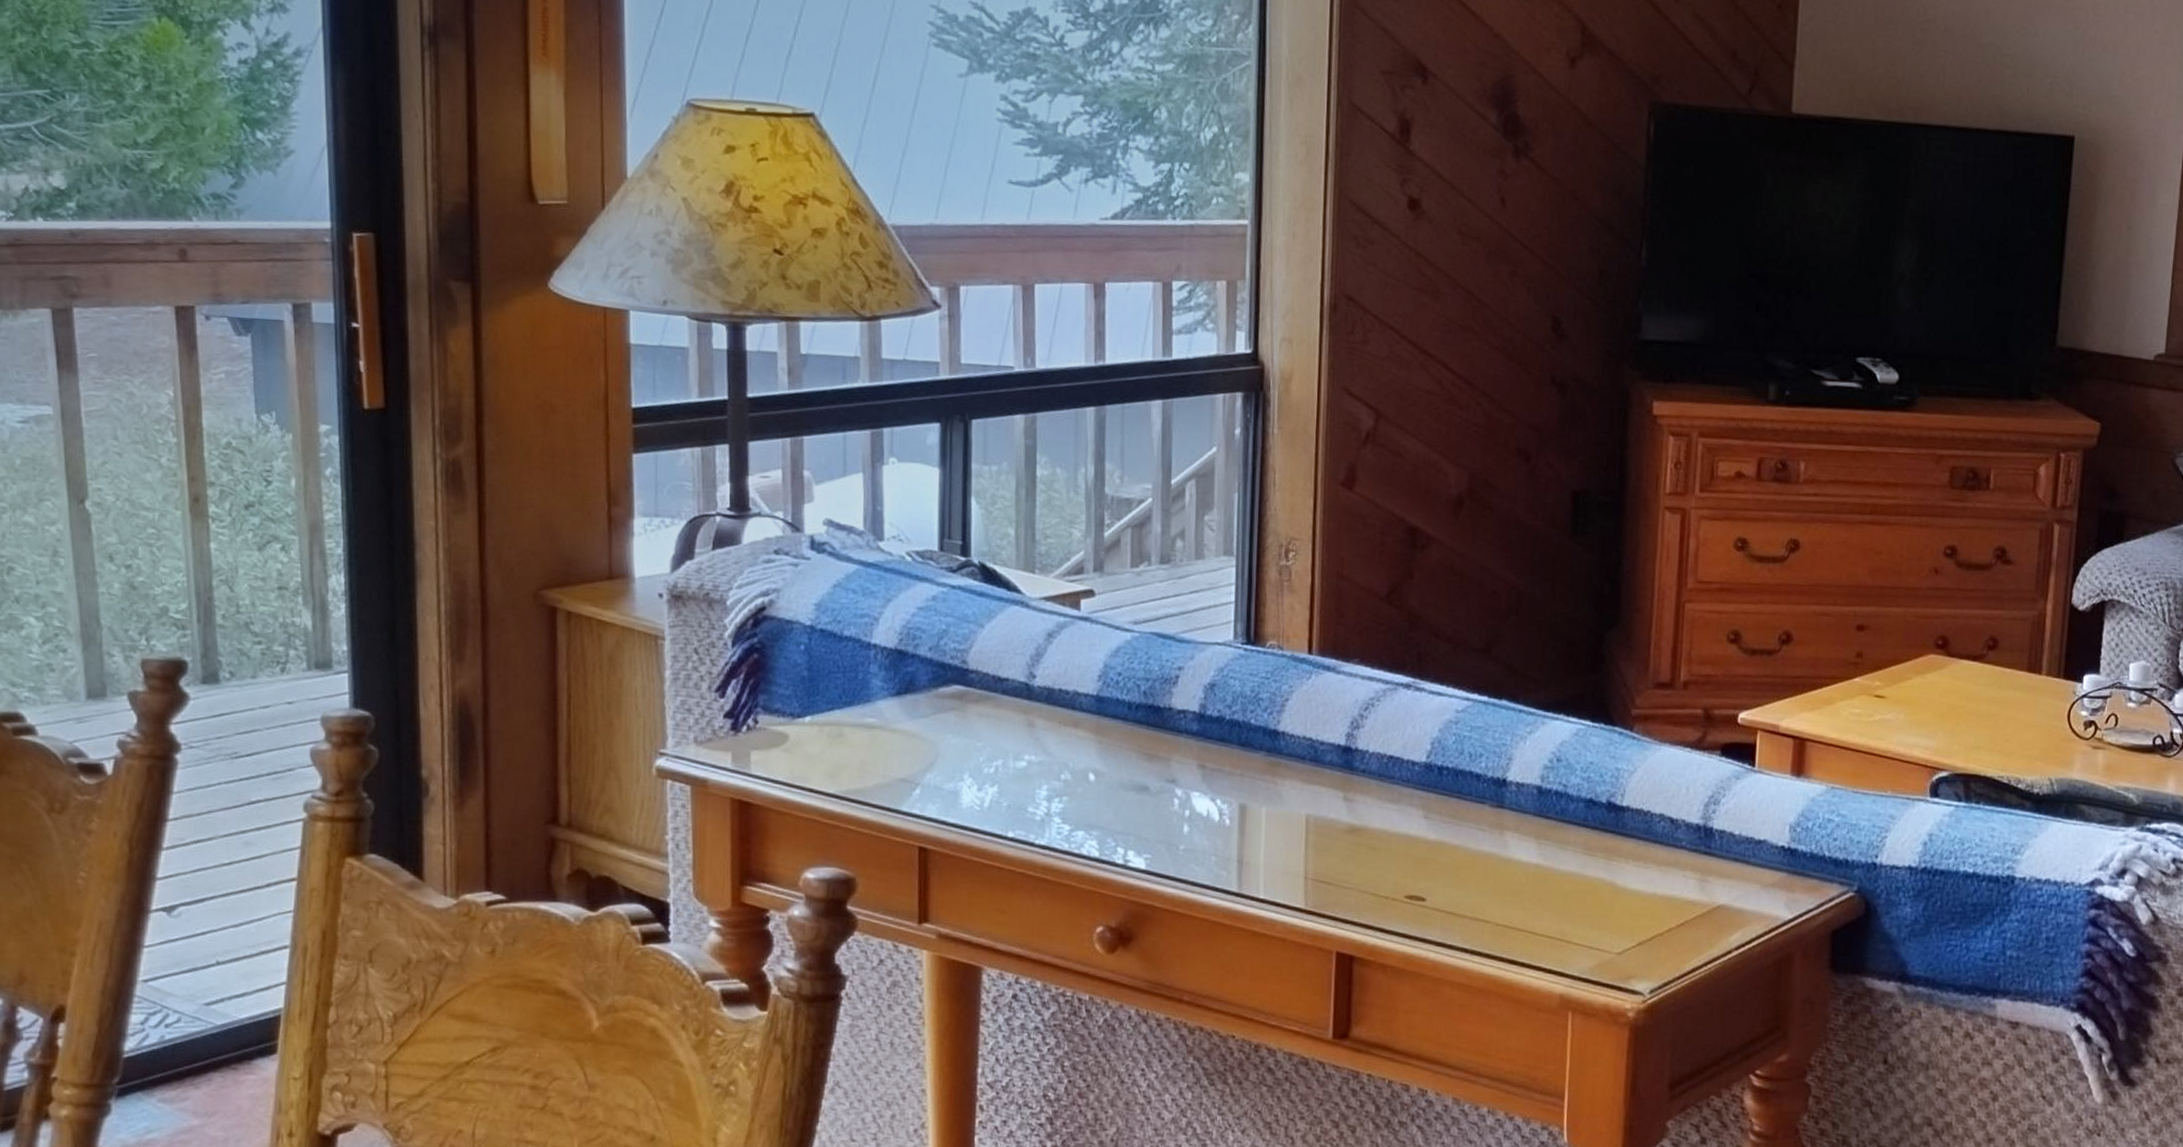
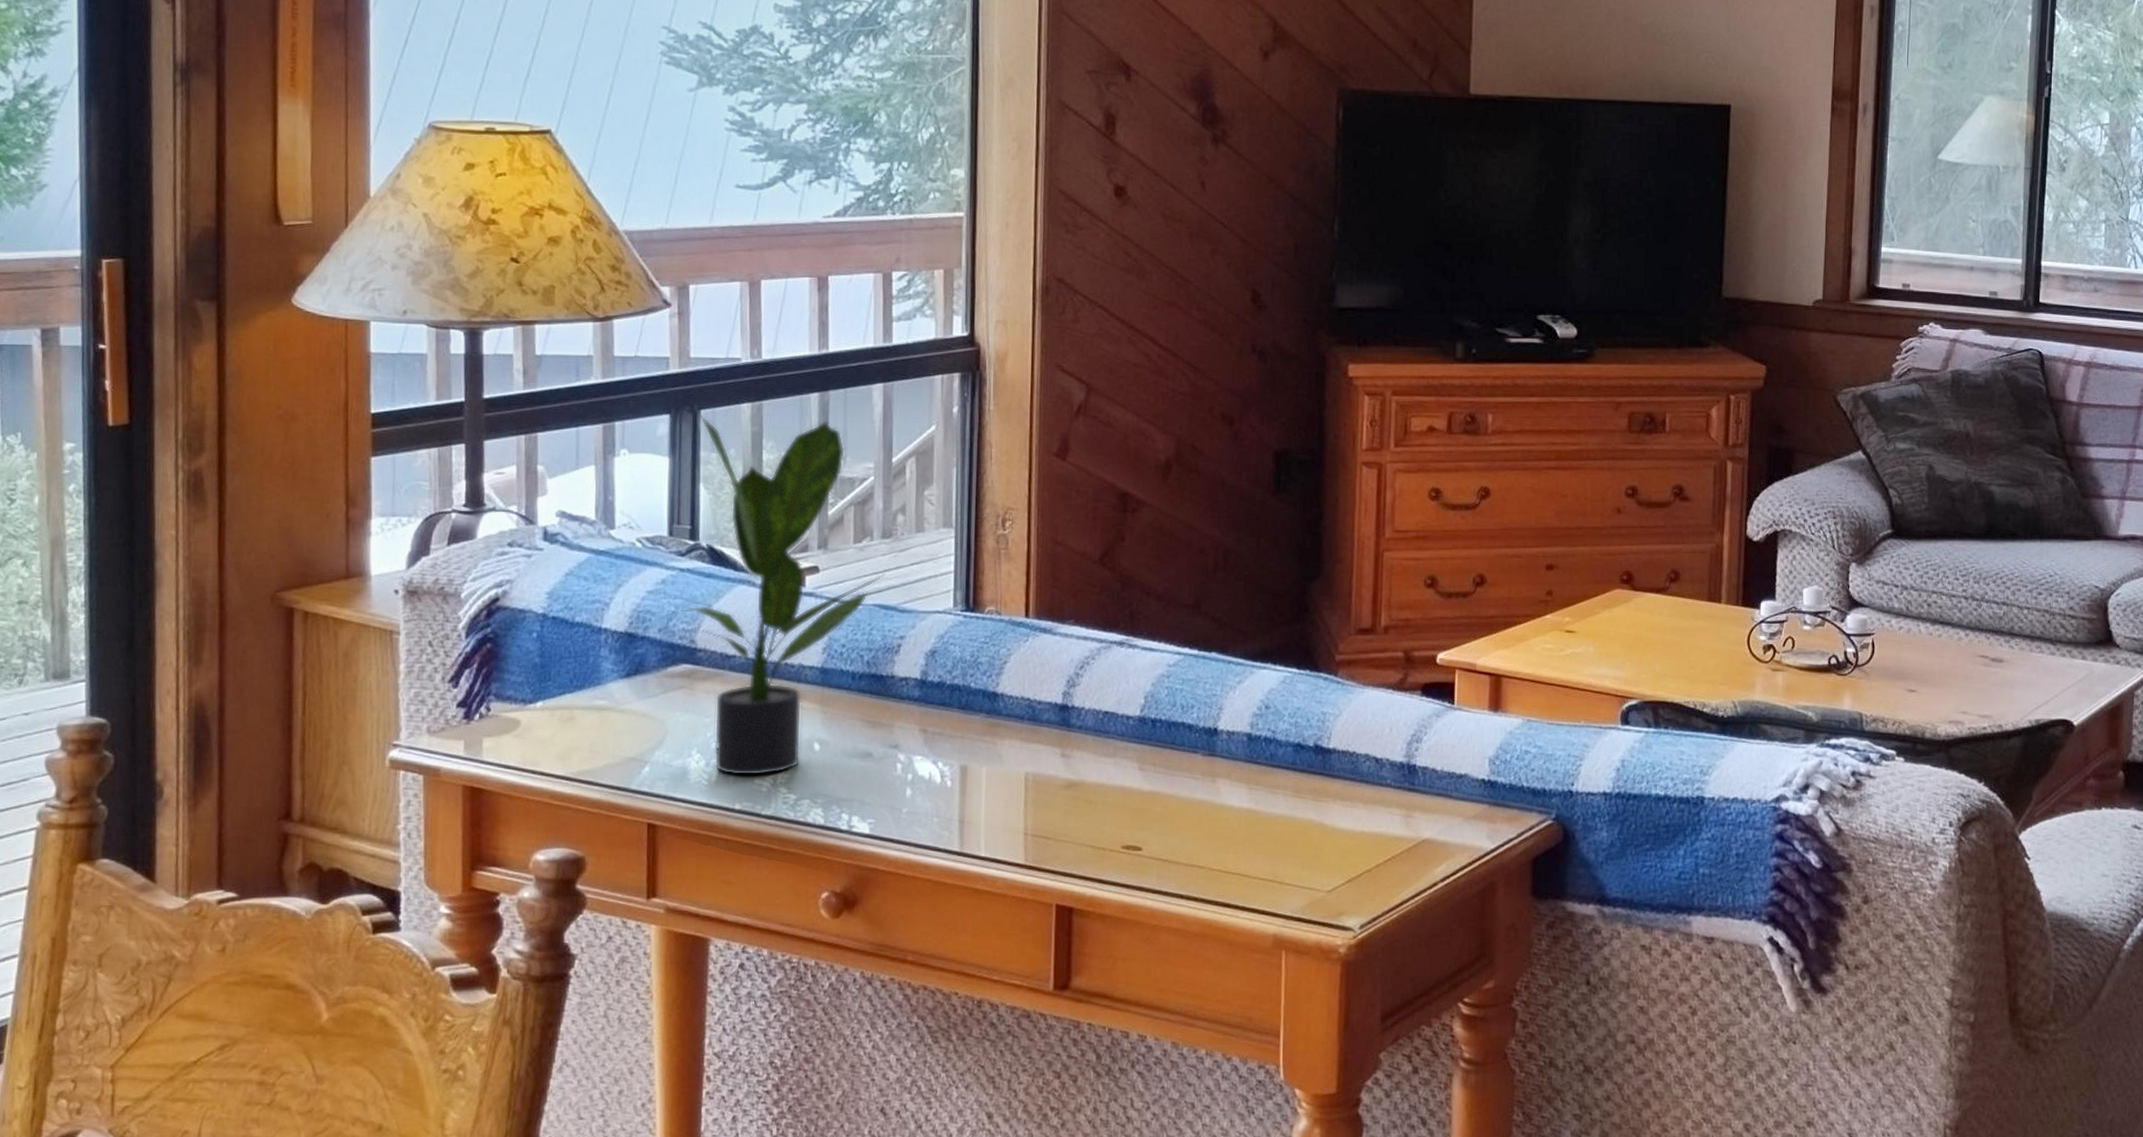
potted plant: none [952,424,1164,804] -> present [681,414,886,776]

